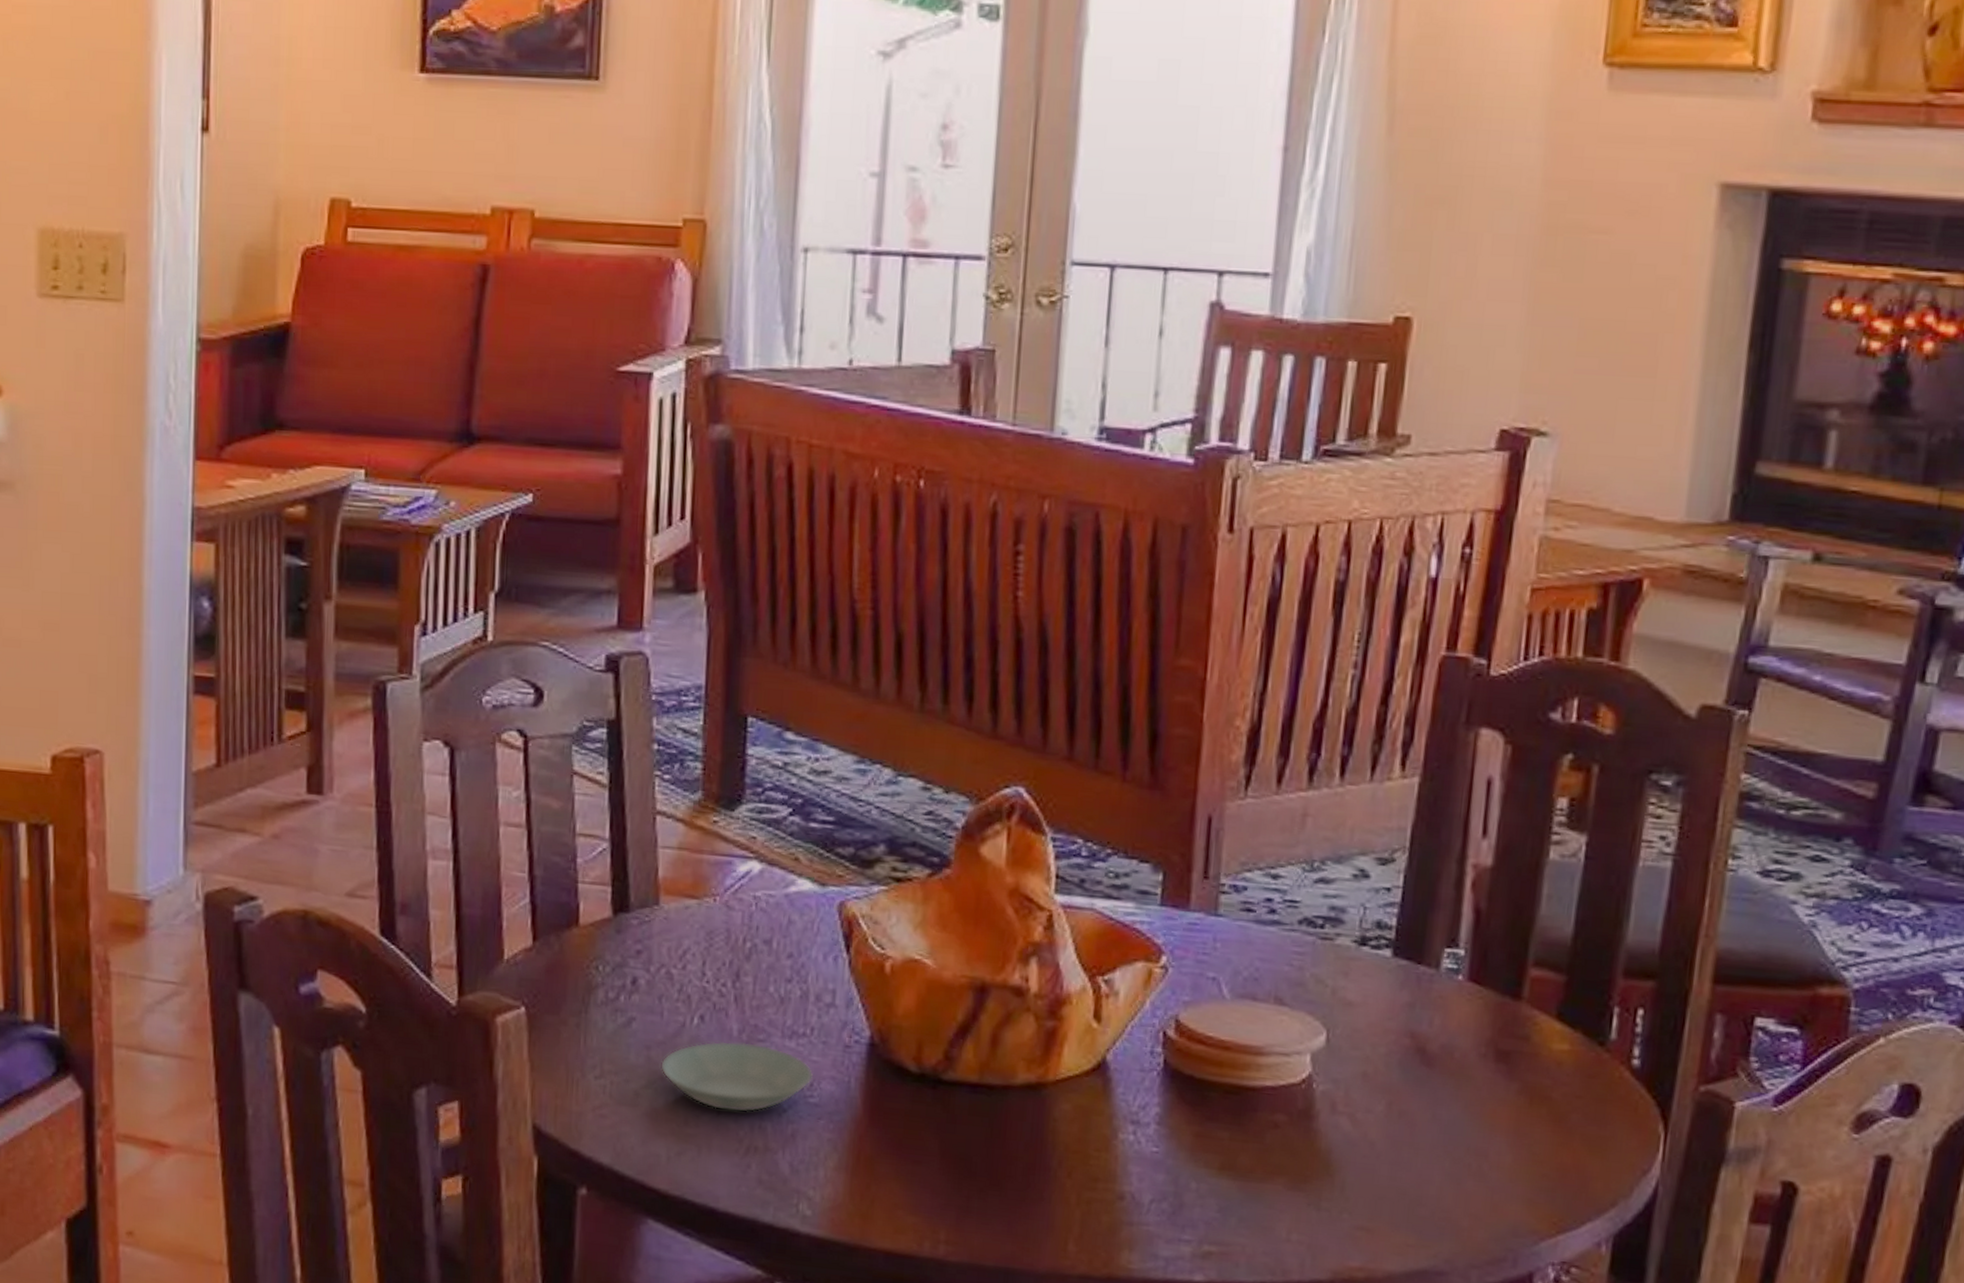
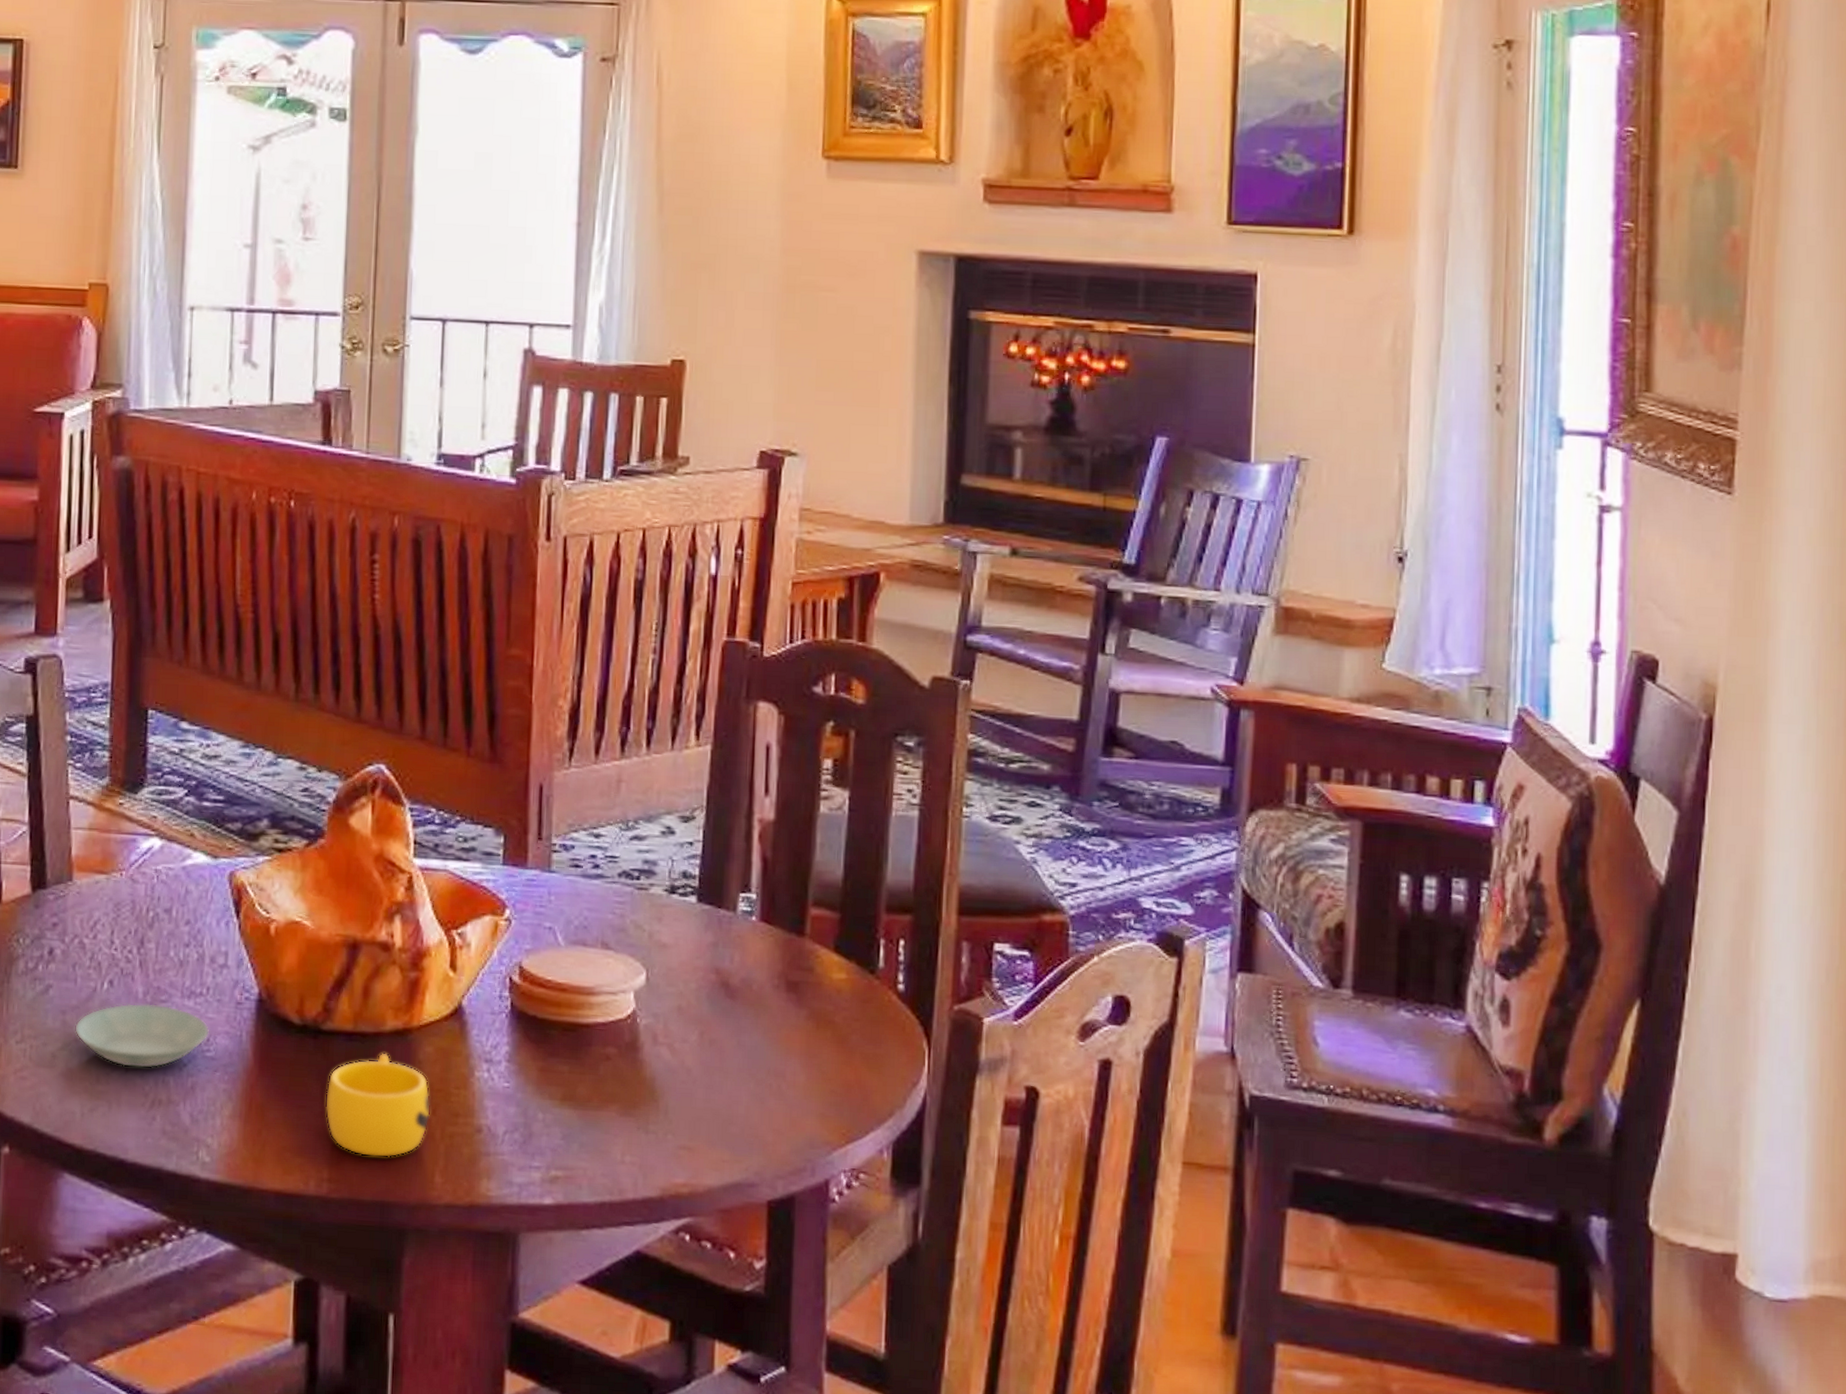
cup: none [944,1108,1066,1222] -> present [325,1053,430,1158]

